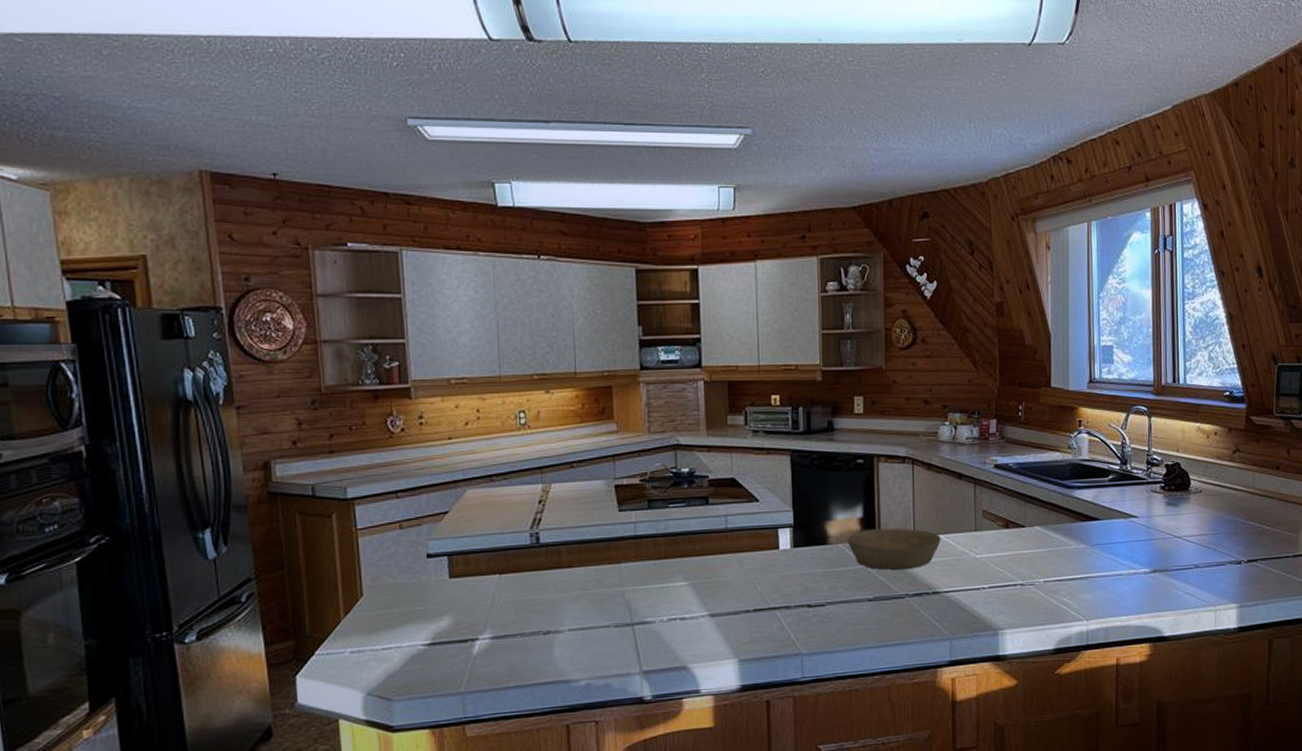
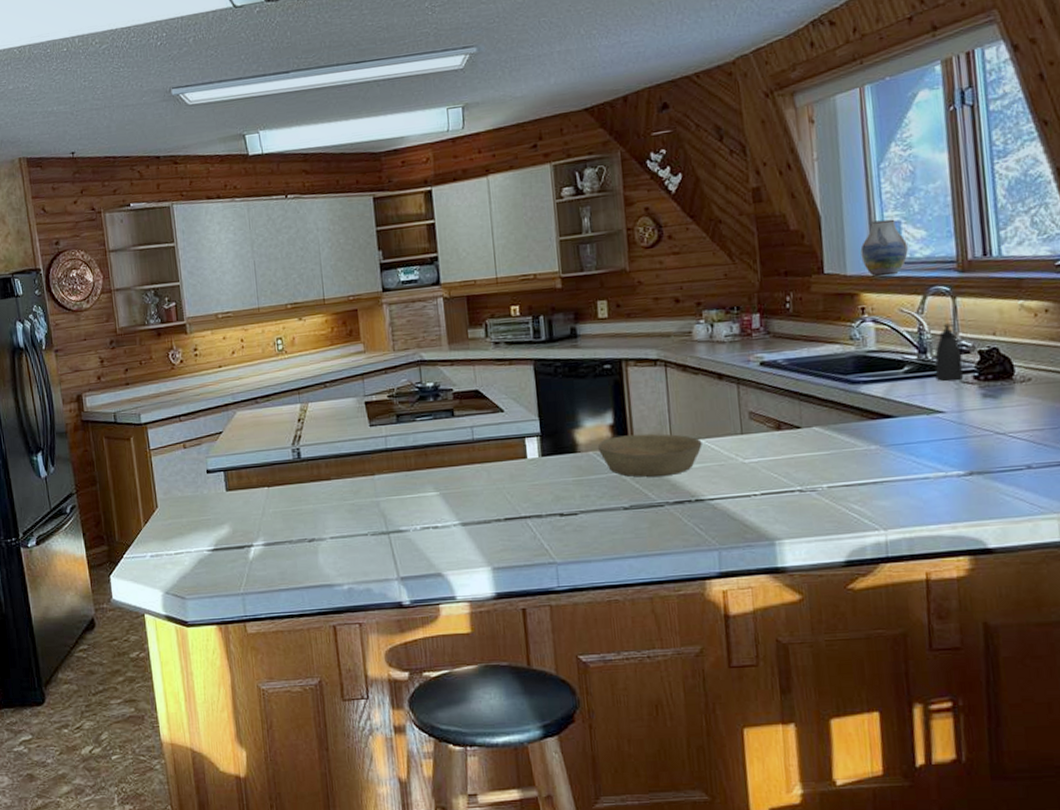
vase: none [1081,343,1117,394] -> present [860,219,908,277]
soap dispenser: none [1132,439,1154,489] -> present [934,323,964,381]

